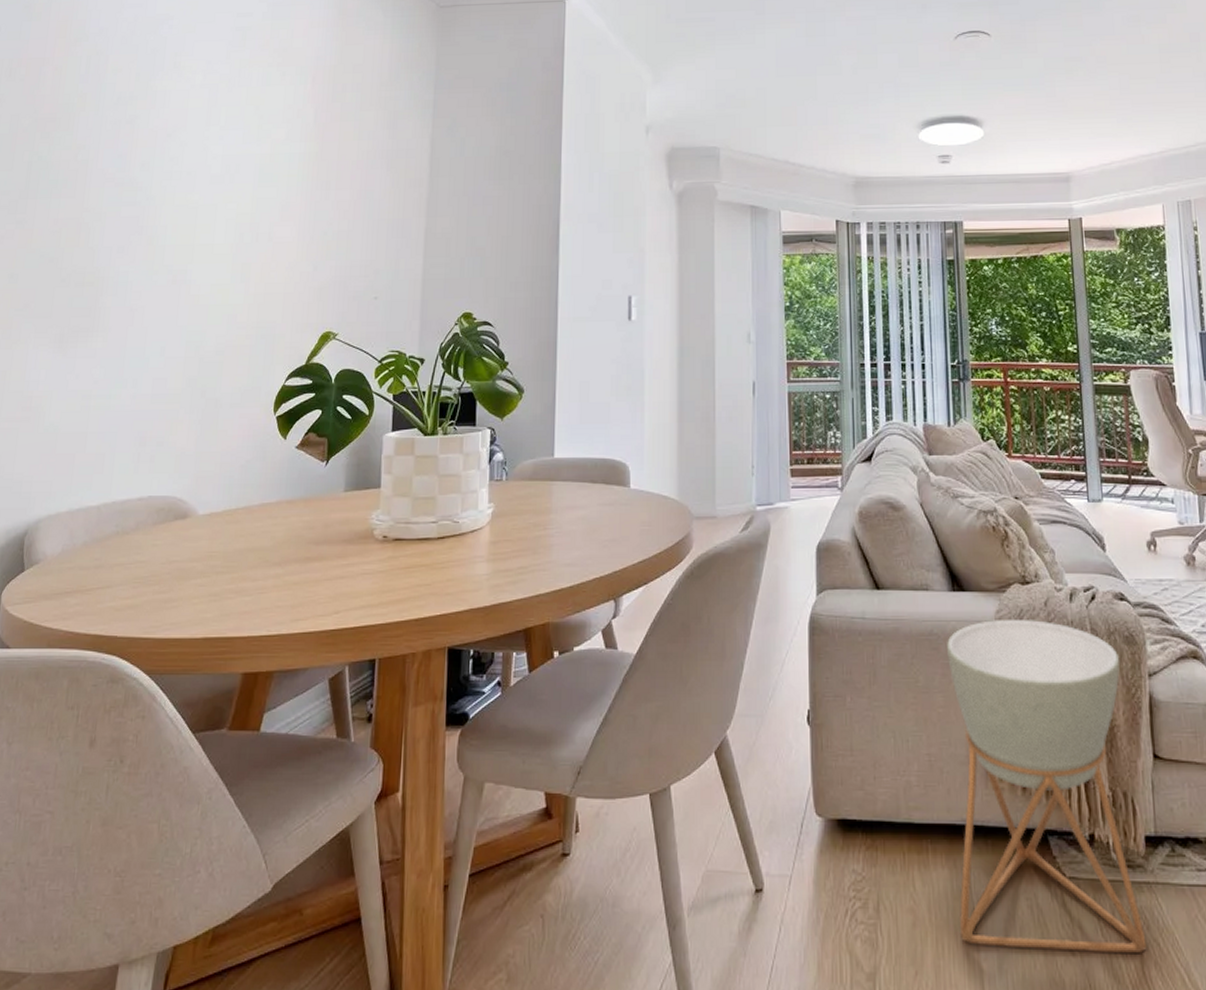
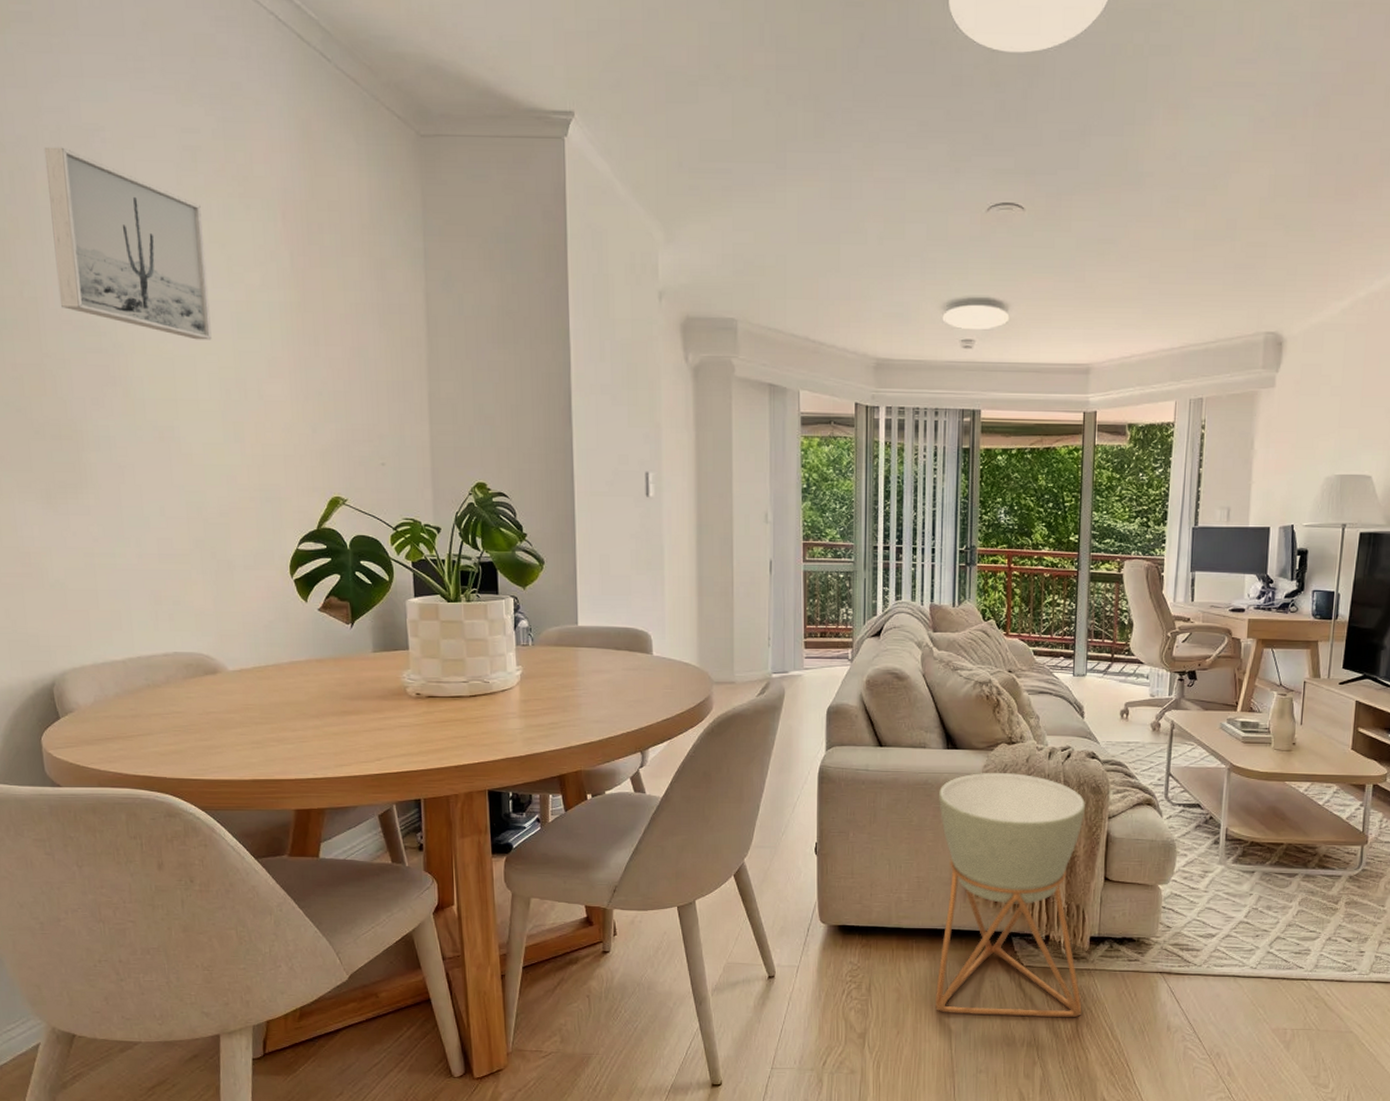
wall art: none [108,34,243,190] -> present [44,147,212,340]

